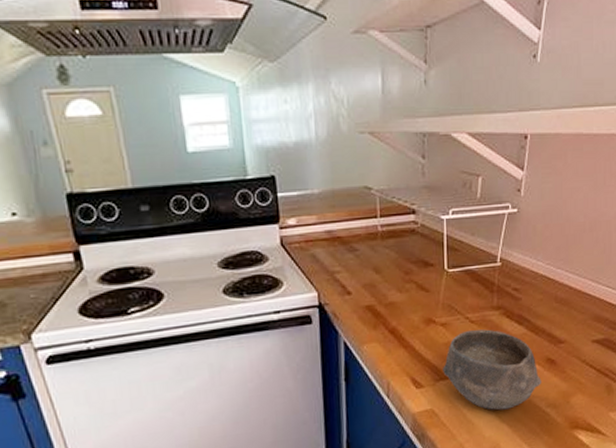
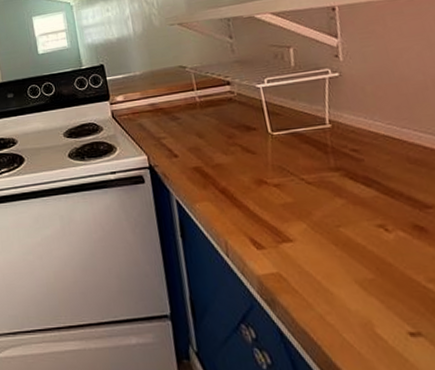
bowl: present [443,329,542,410] -> none [283,191,413,281]

